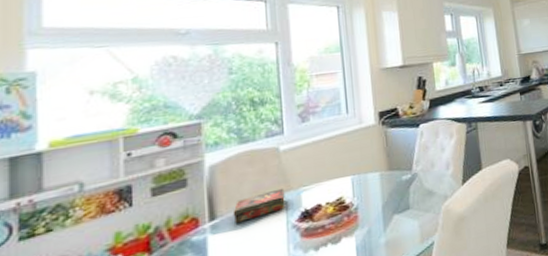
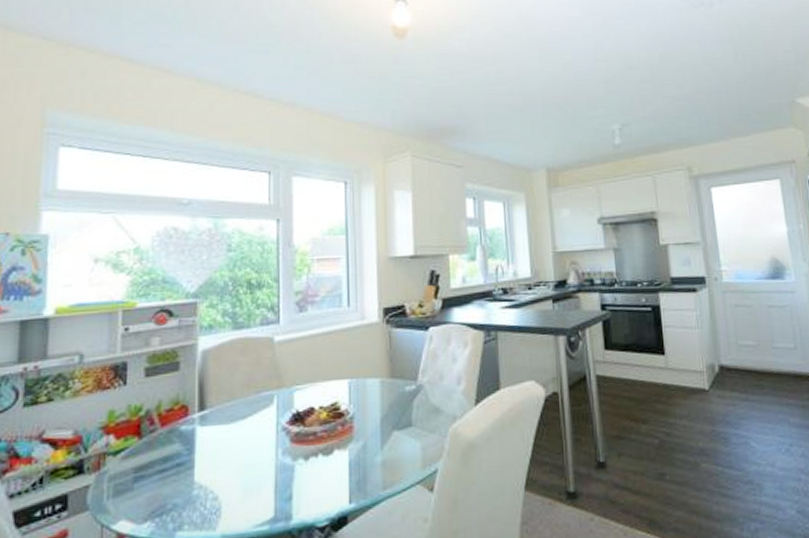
book: present [232,188,286,223] -> none [222,384,277,417]

